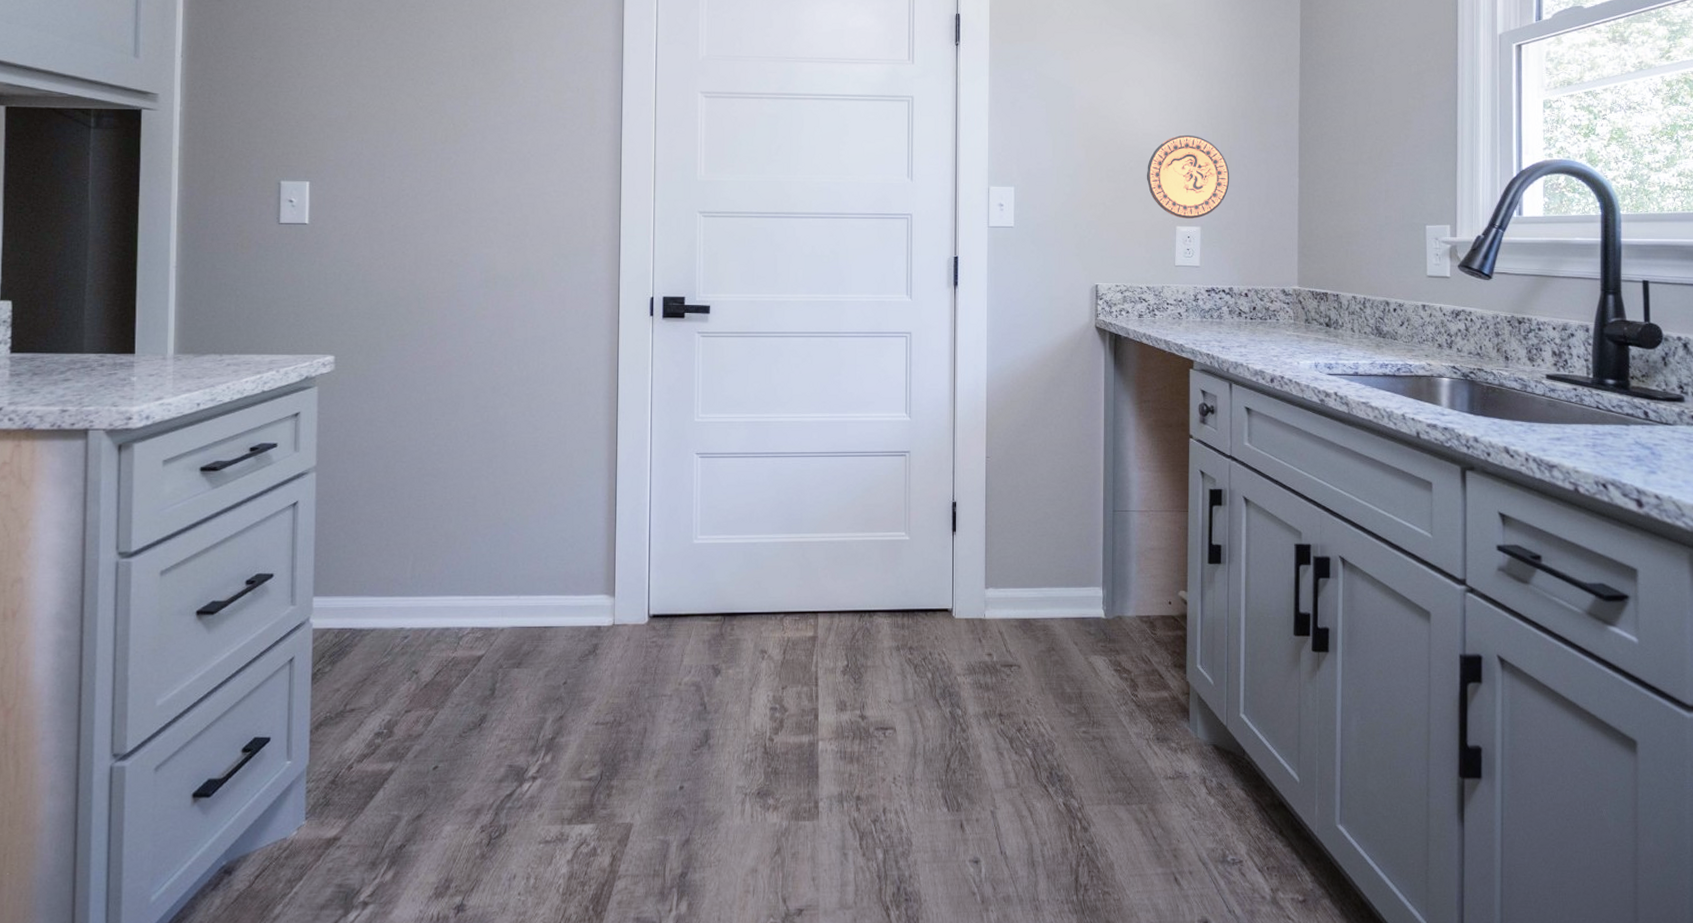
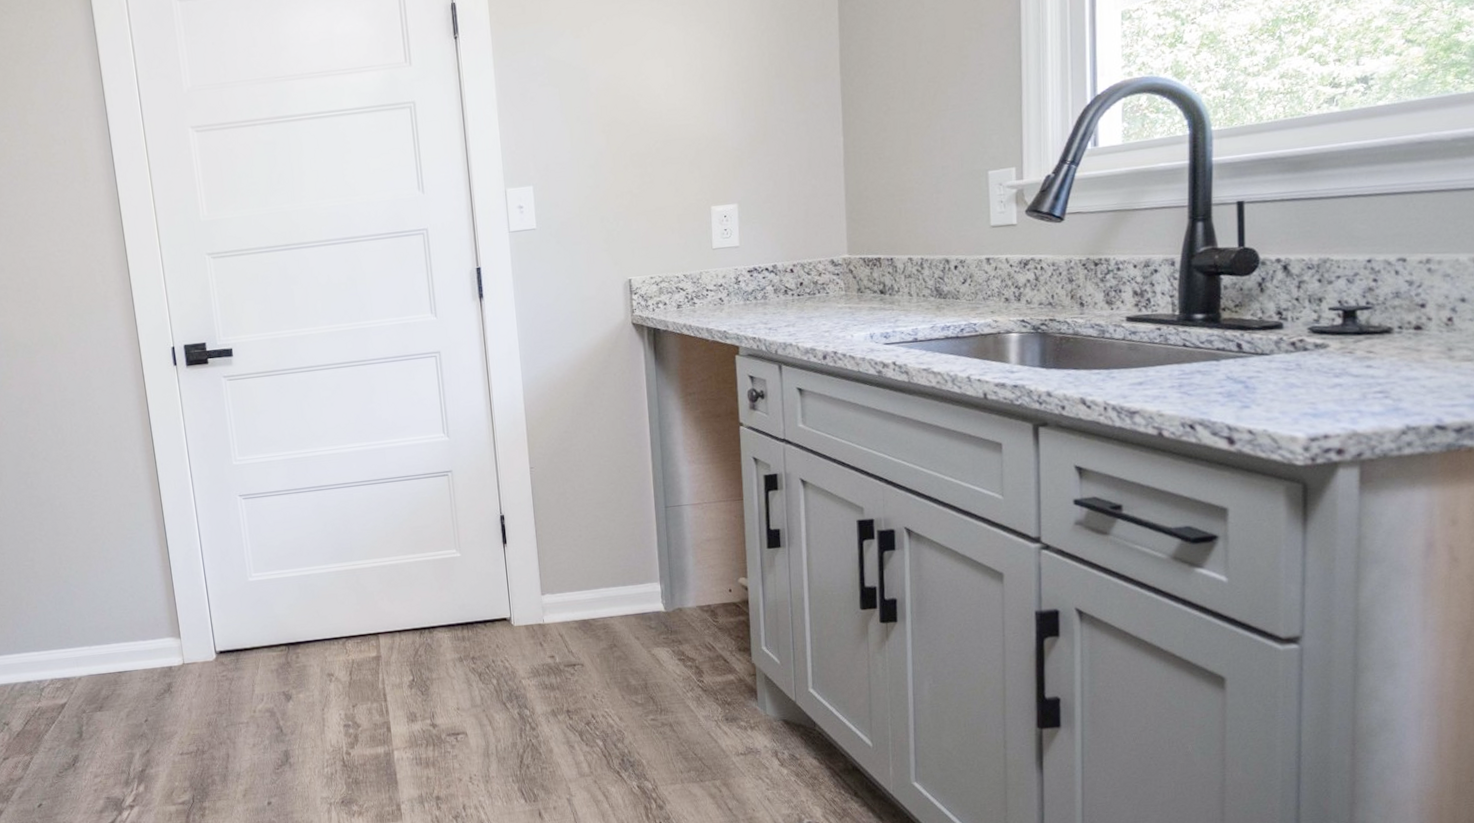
decorative plate: present [1146,134,1230,219] -> none [674,104,767,198]

